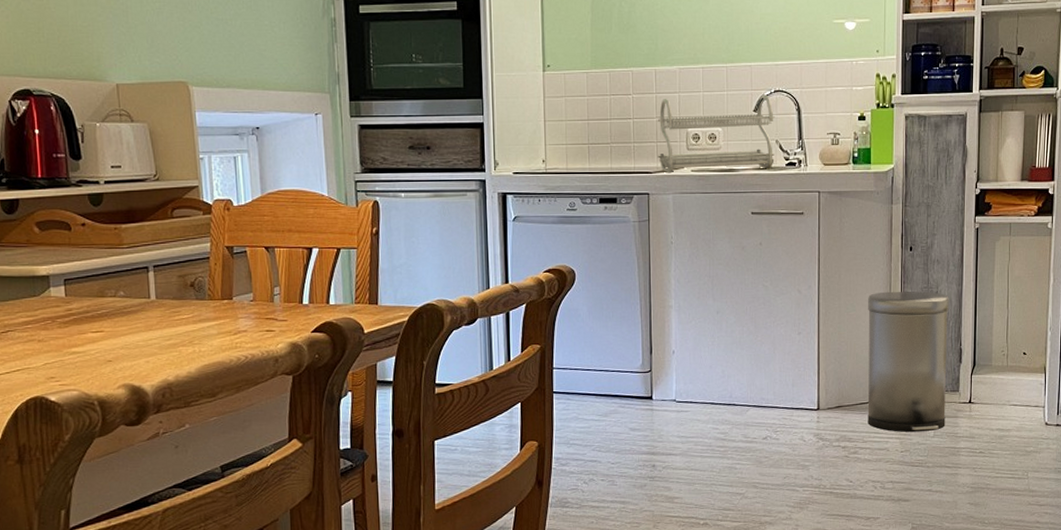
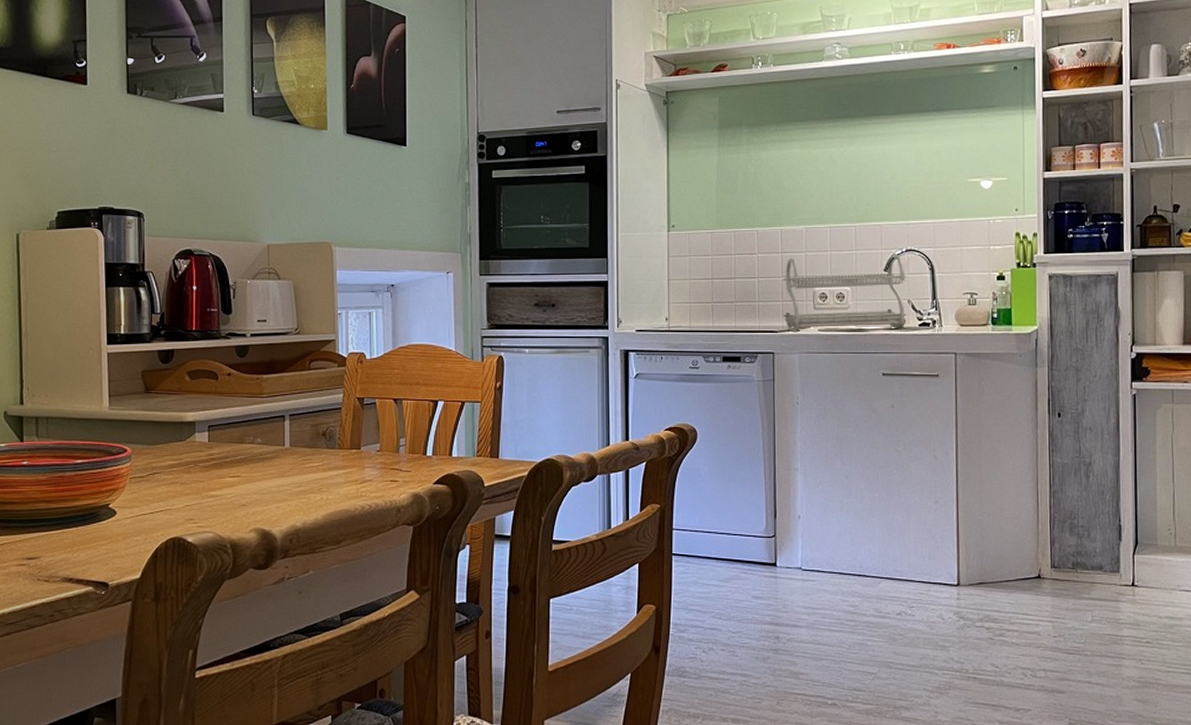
pedal bin: present [867,291,949,433] -> none [1012,460,1105,616]

